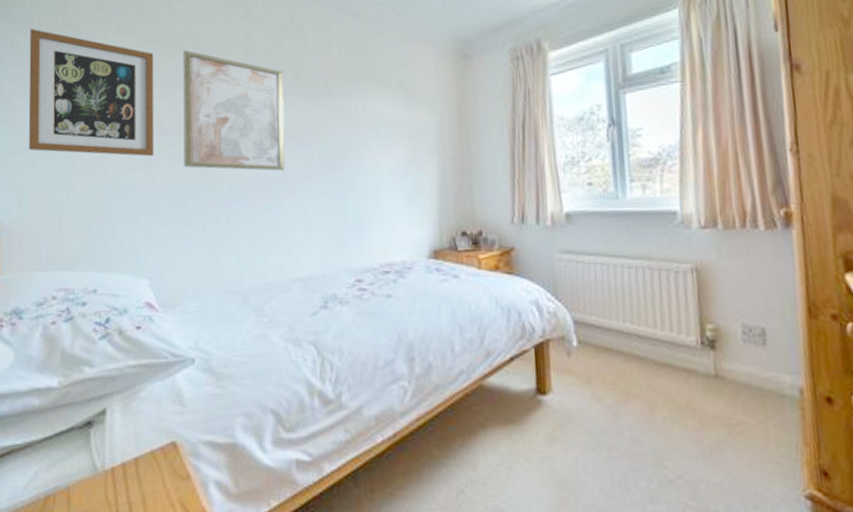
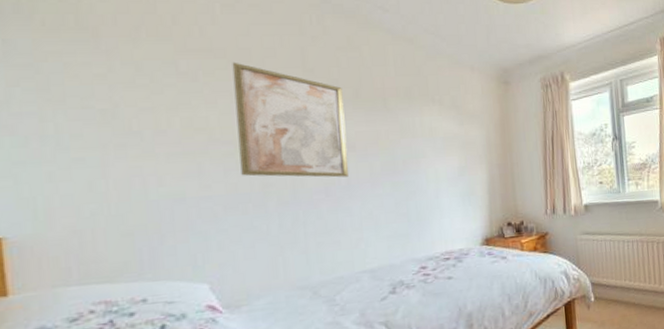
wall art: present [28,28,155,157] -> none [29,26,206,166]

